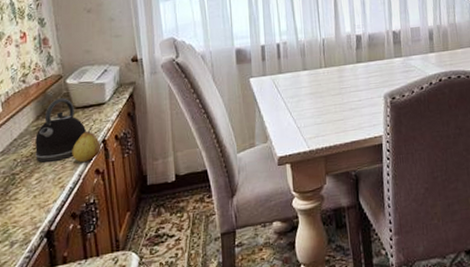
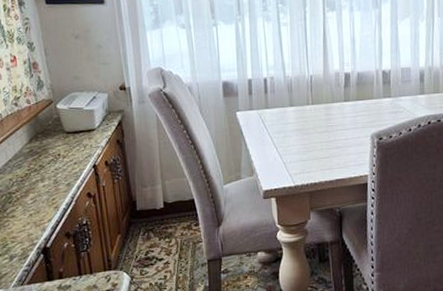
kettle: present [35,98,87,163] -> none [29,122,78,183]
fruit: present [72,126,102,163] -> none [64,151,93,186]

